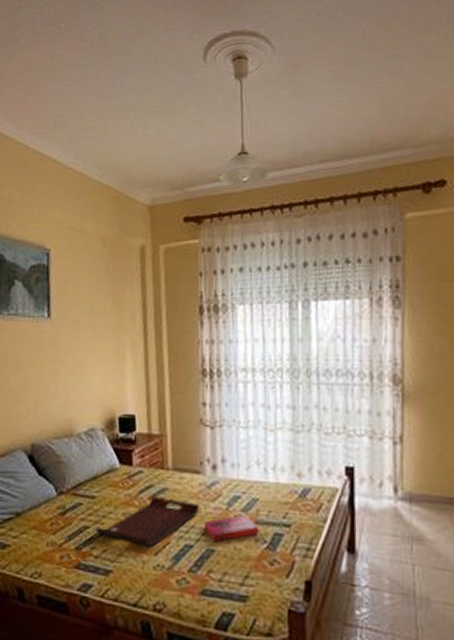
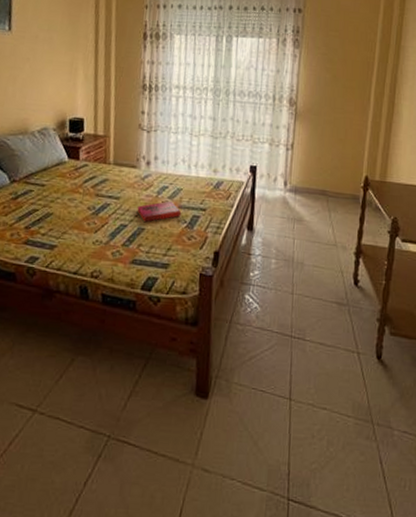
serving tray: present [95,495,200,546] -> none [44,185,135,226]

